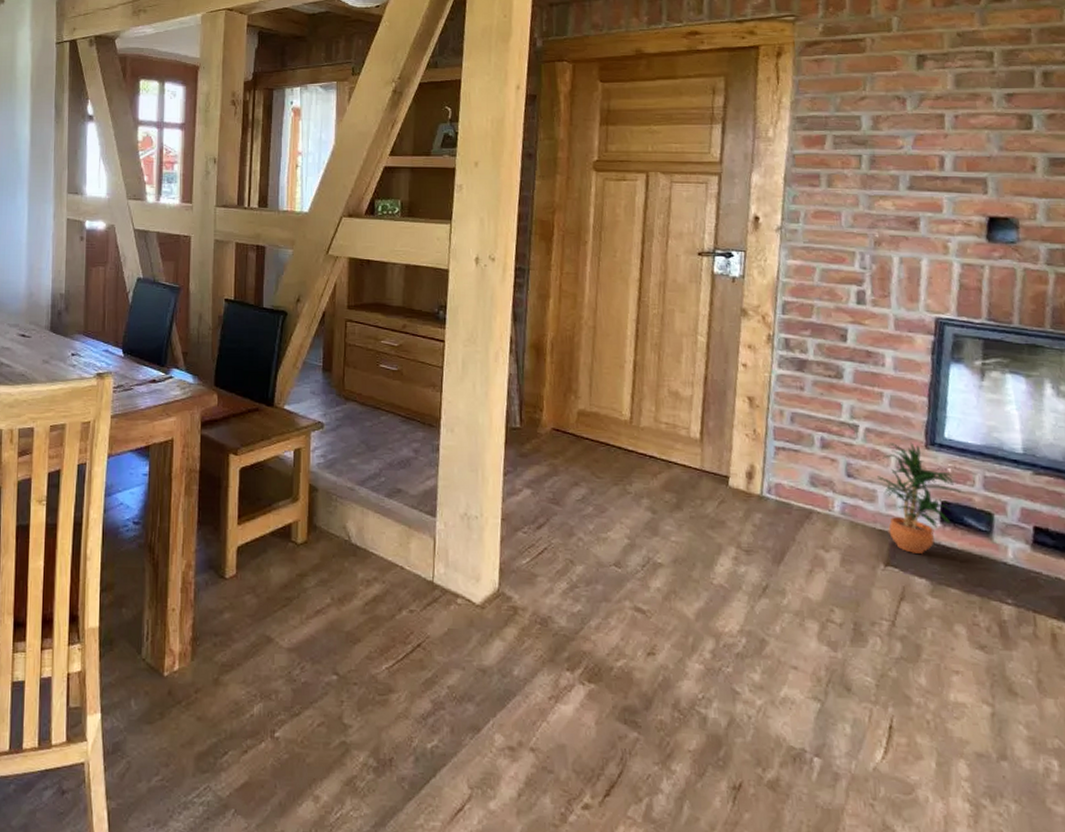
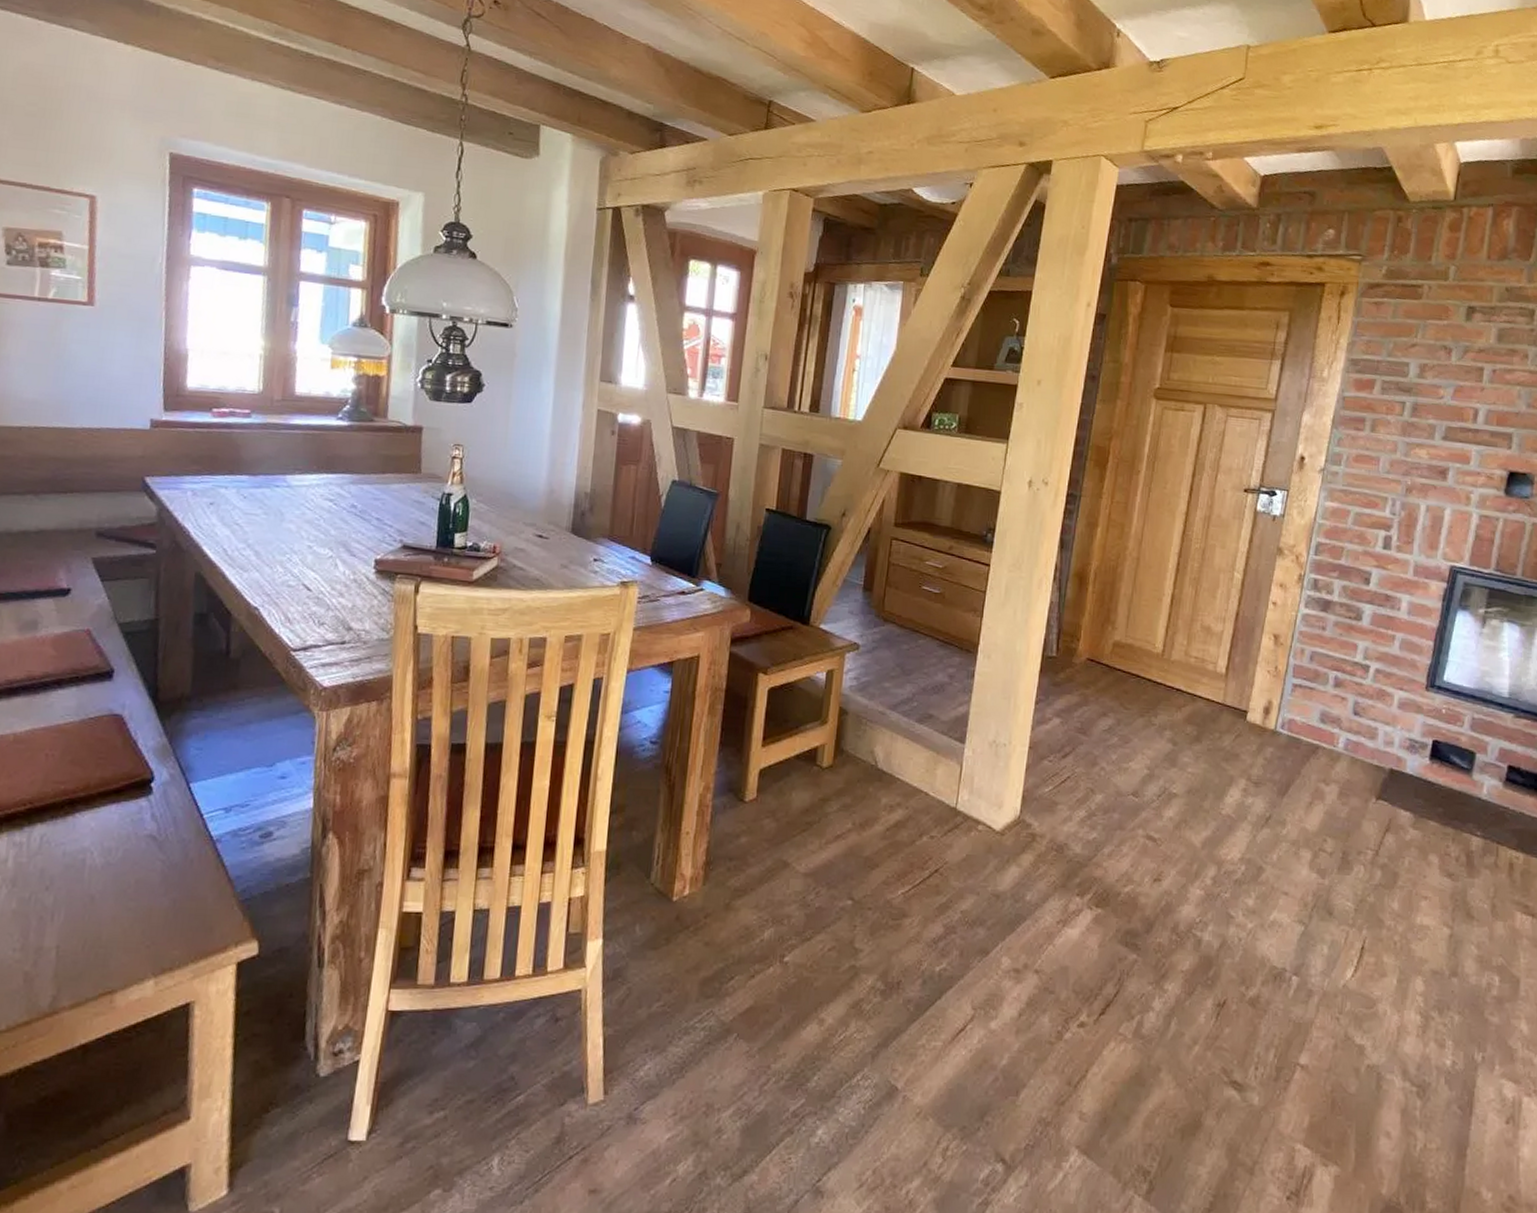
potted plant: present [876,442,965,554] -> none [1379,684,1454,789]

